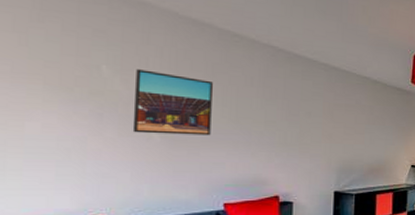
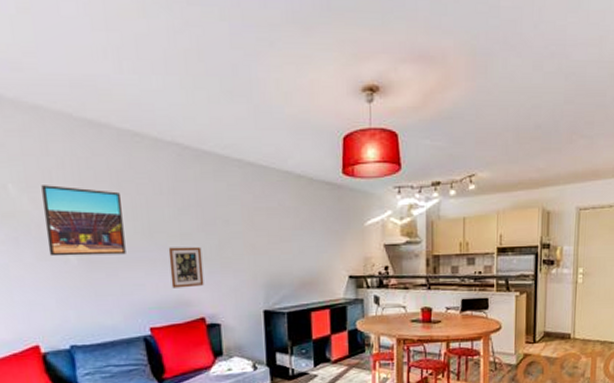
picture frame: none [250,132,283,168] -> present [168,246,204,288]

